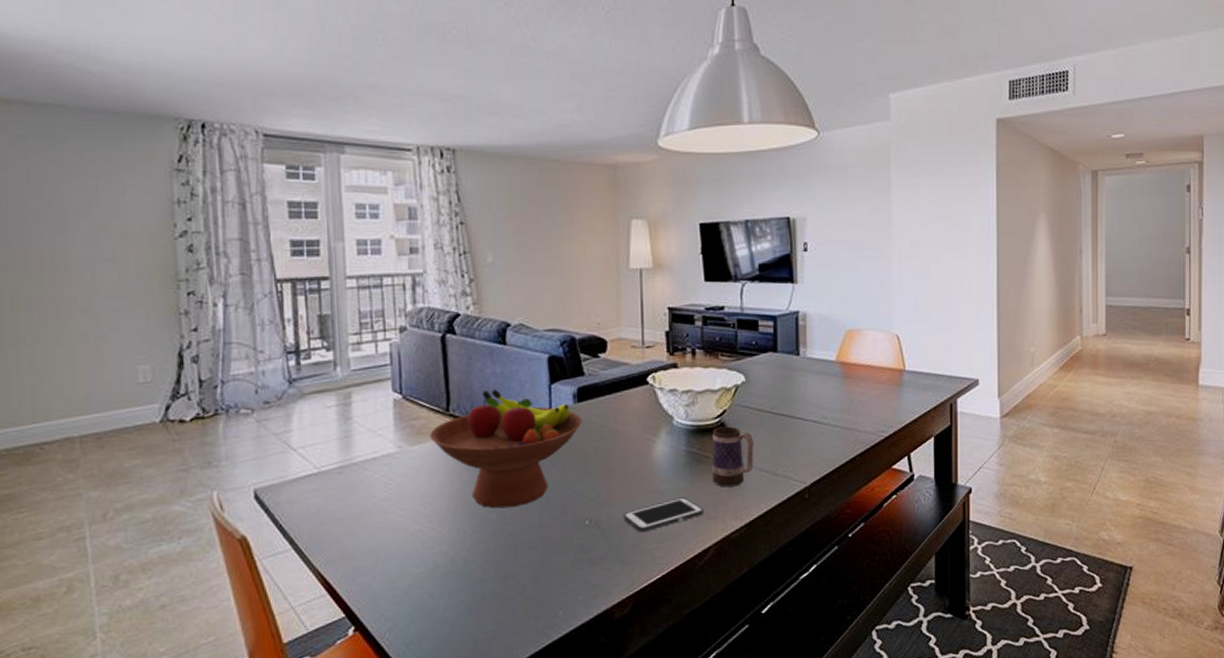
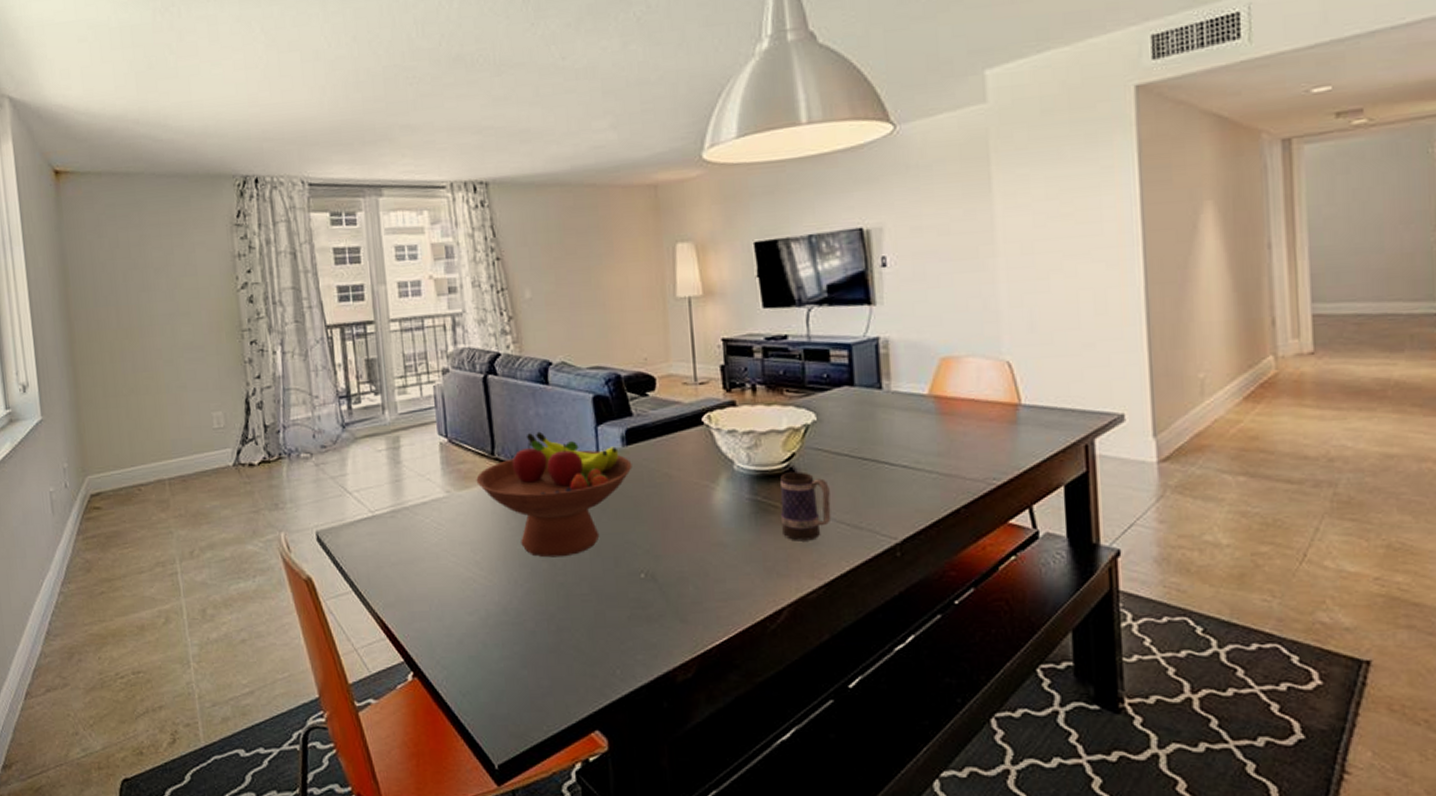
cell phone: present [623,497,704,533] -> none [682,551,774,589]

